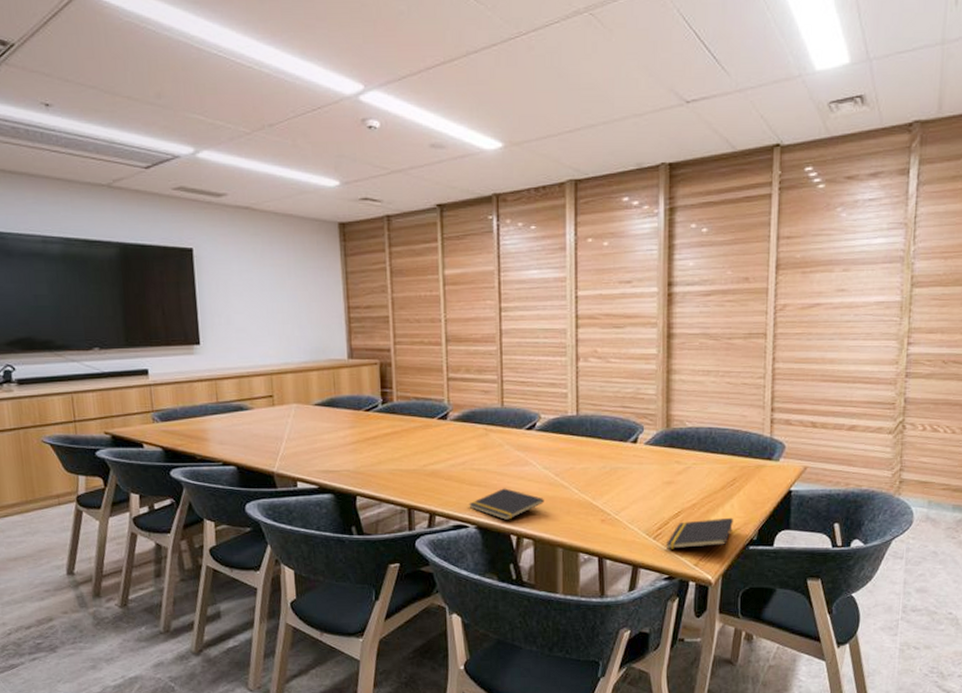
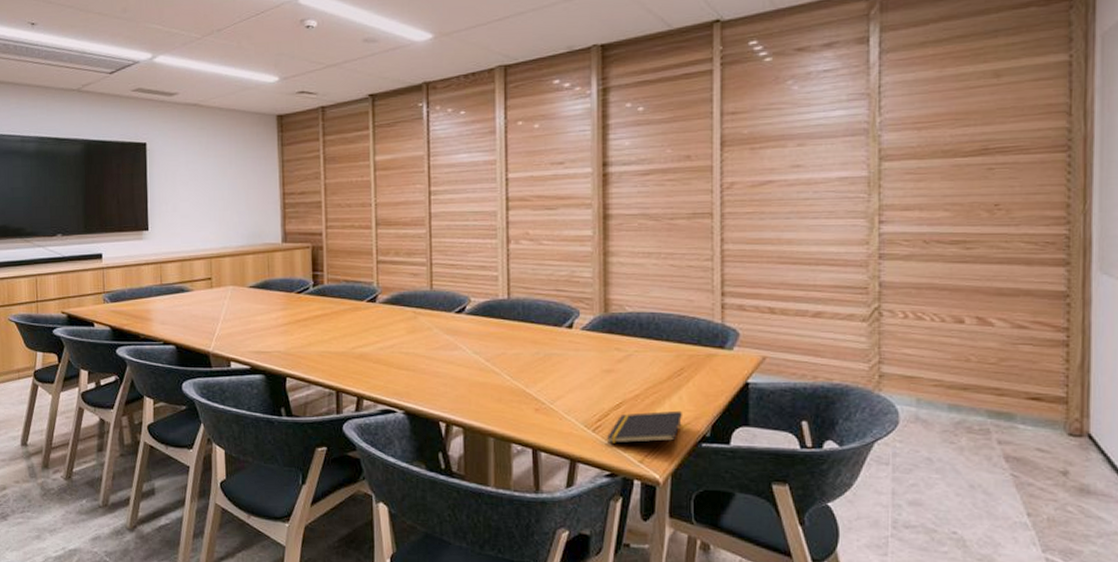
notepad: present [469,488,544,521] -> none [397,373,474,407]

